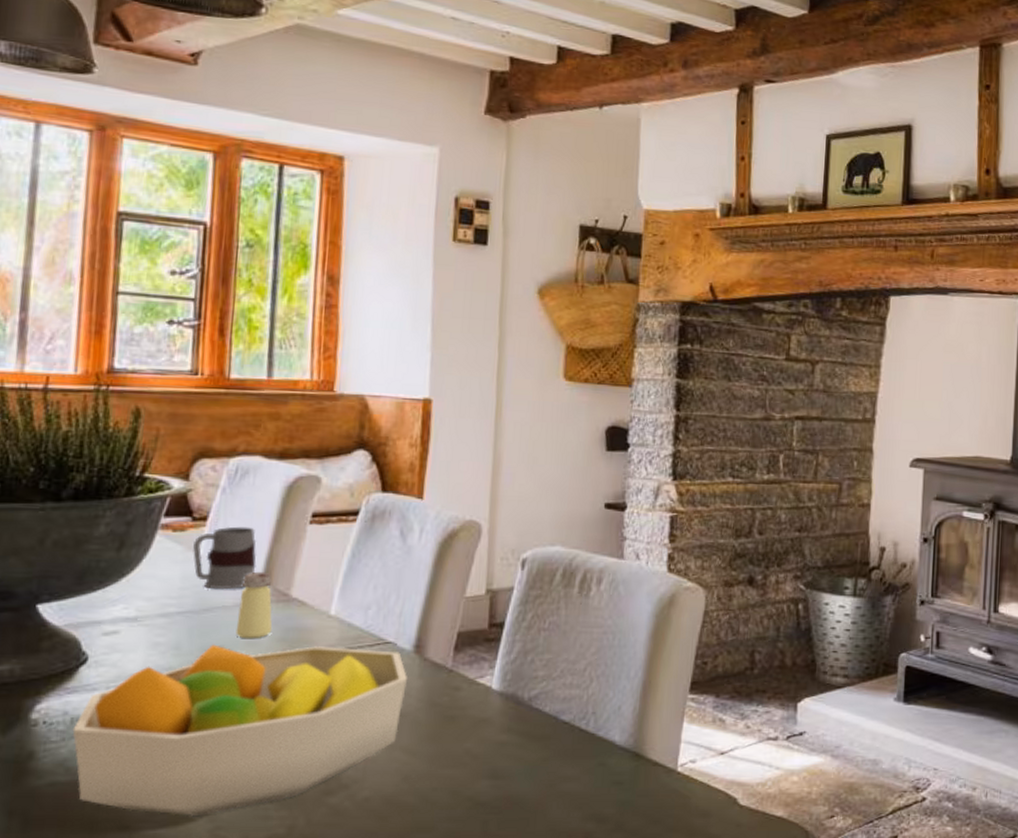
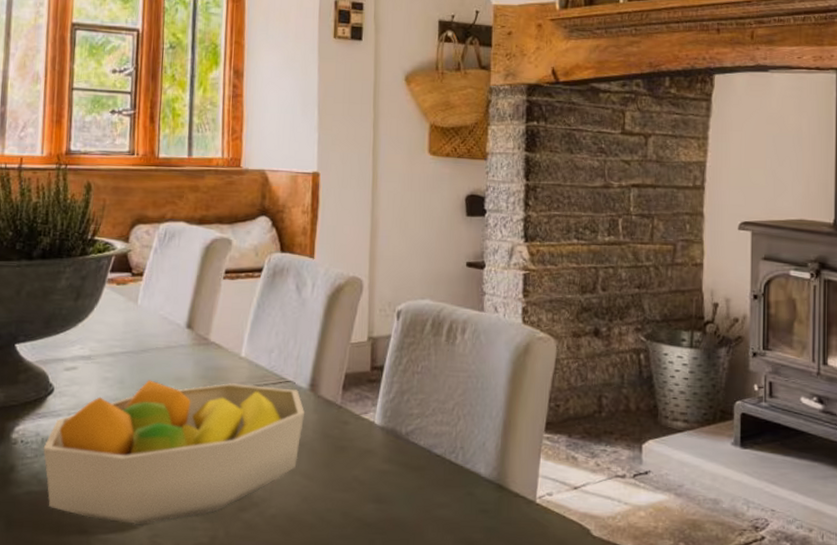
mug: present [193,526,257,590] -> none [132,281,182,334]
saltshaker: present [235,571,273,639] -> none [167,319,196,376]

